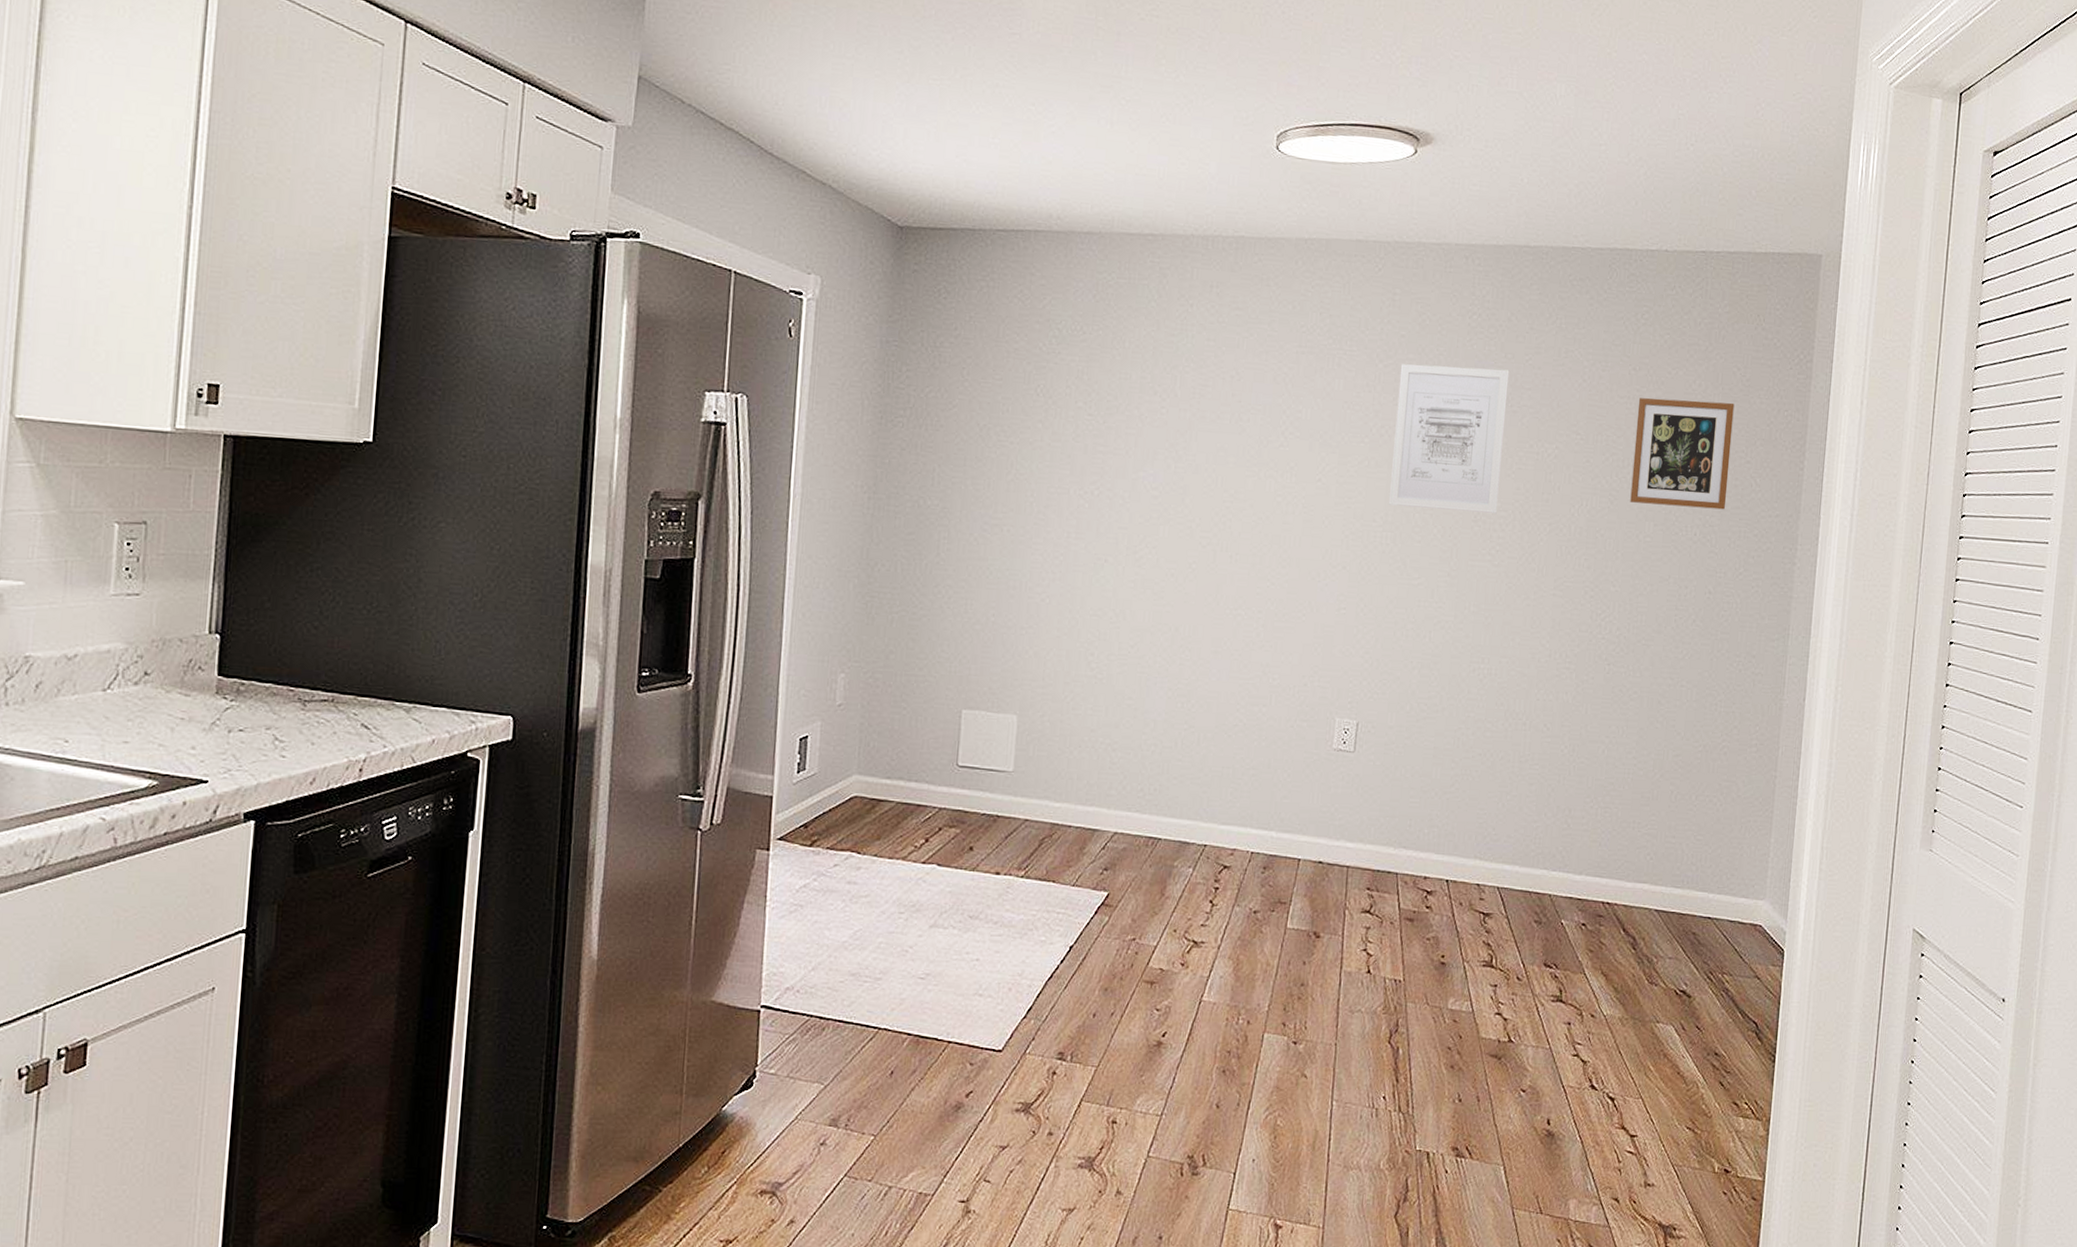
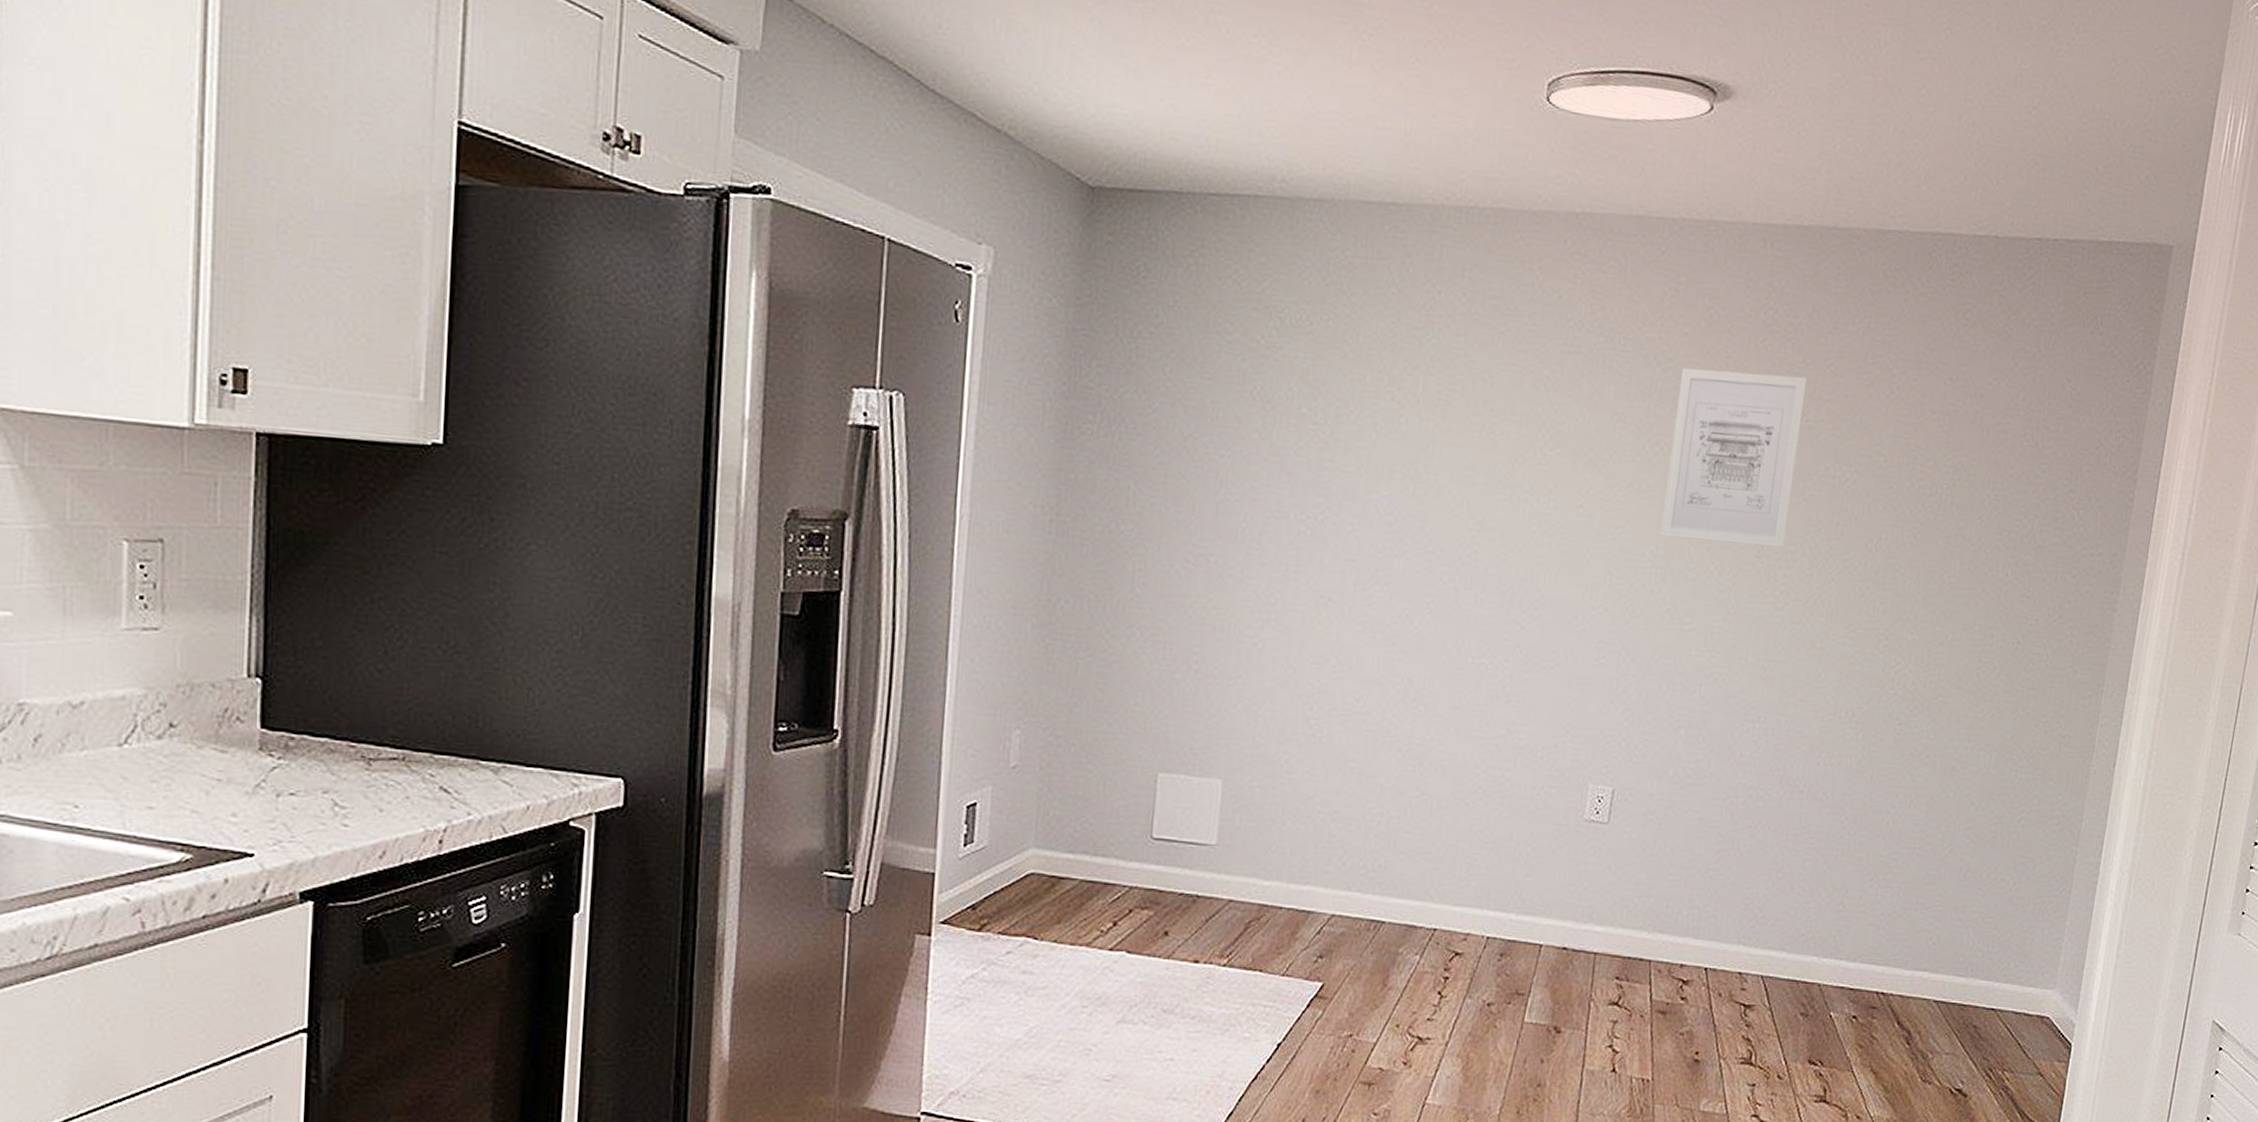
picture frame: present [1630,398,1735,510] -> none [1935,413,2061,547]

